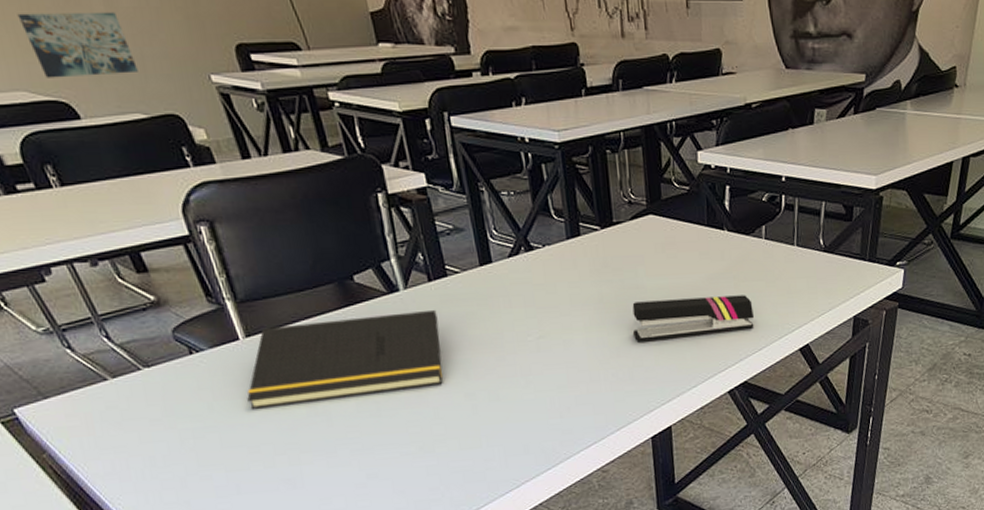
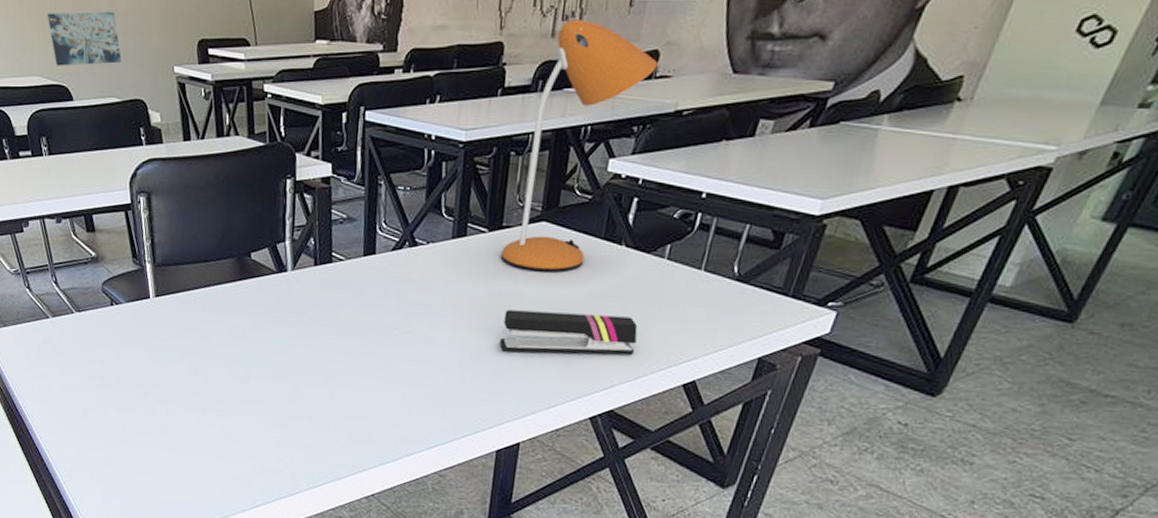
notepad: present [247,309,443,409] -> none [145,290,316,364]
desk lamp: none [616,21,722,263] -> present [500,20,658,273]

